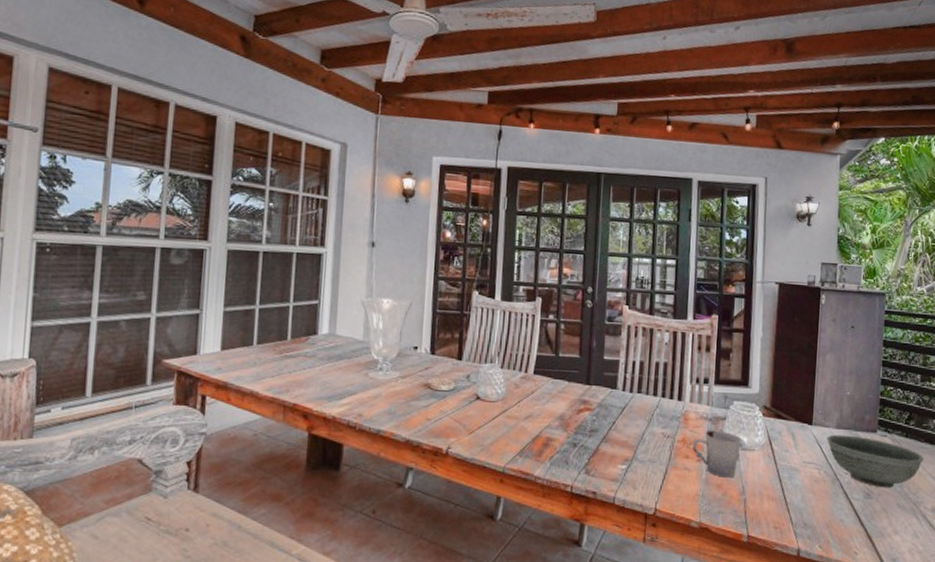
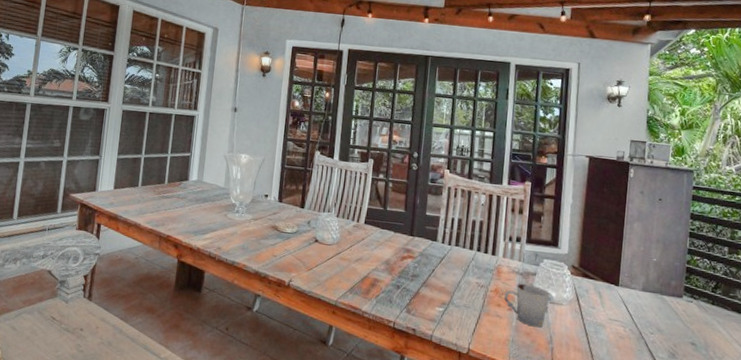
bowl: present [827,434,924,489] -> none [633,296,730,351]

